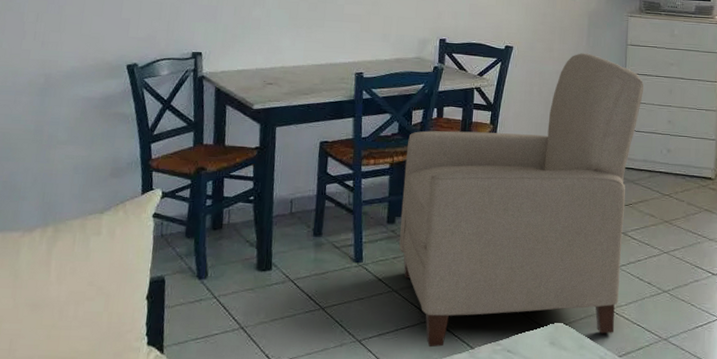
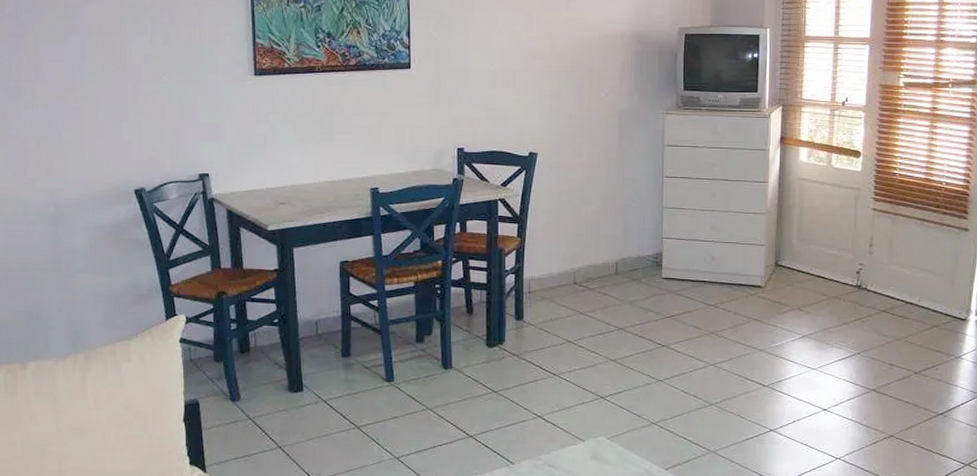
chair: present [399,53,644,348] -> none [429,157,684,463]

